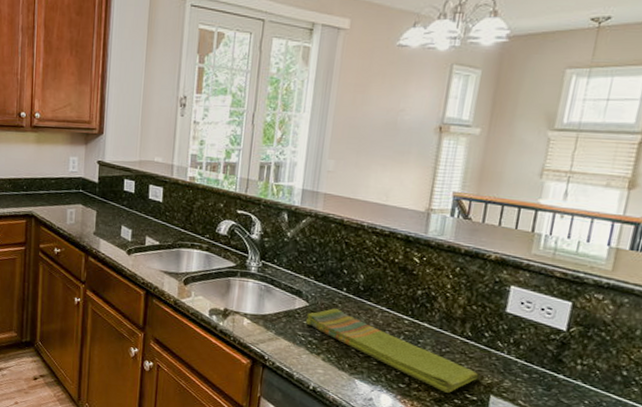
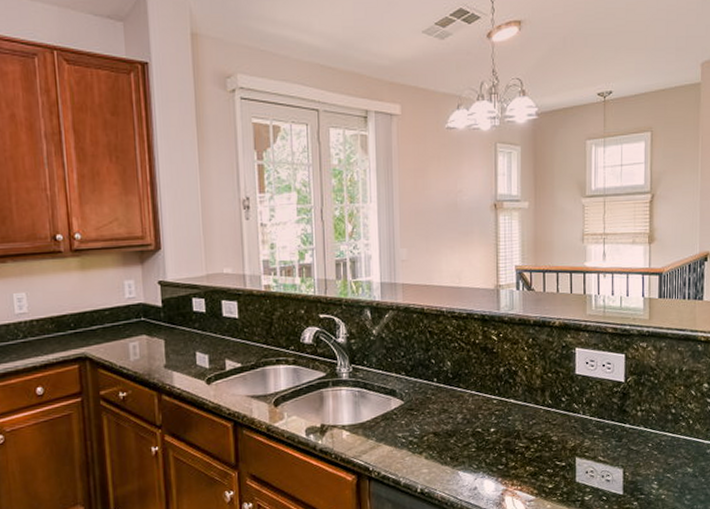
dish towel: present [306,308,479,393] -> none [404,401,564,465]

